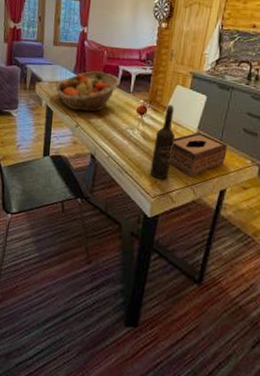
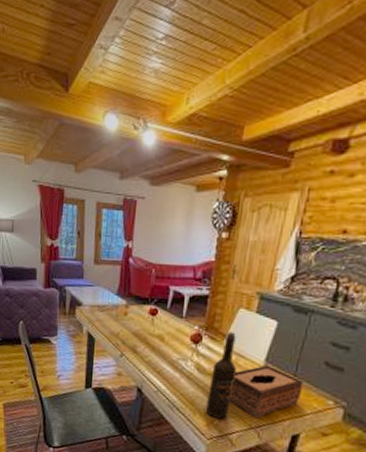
fruit basket: present [55,71,120,112] -> none [97,292,171,340]

